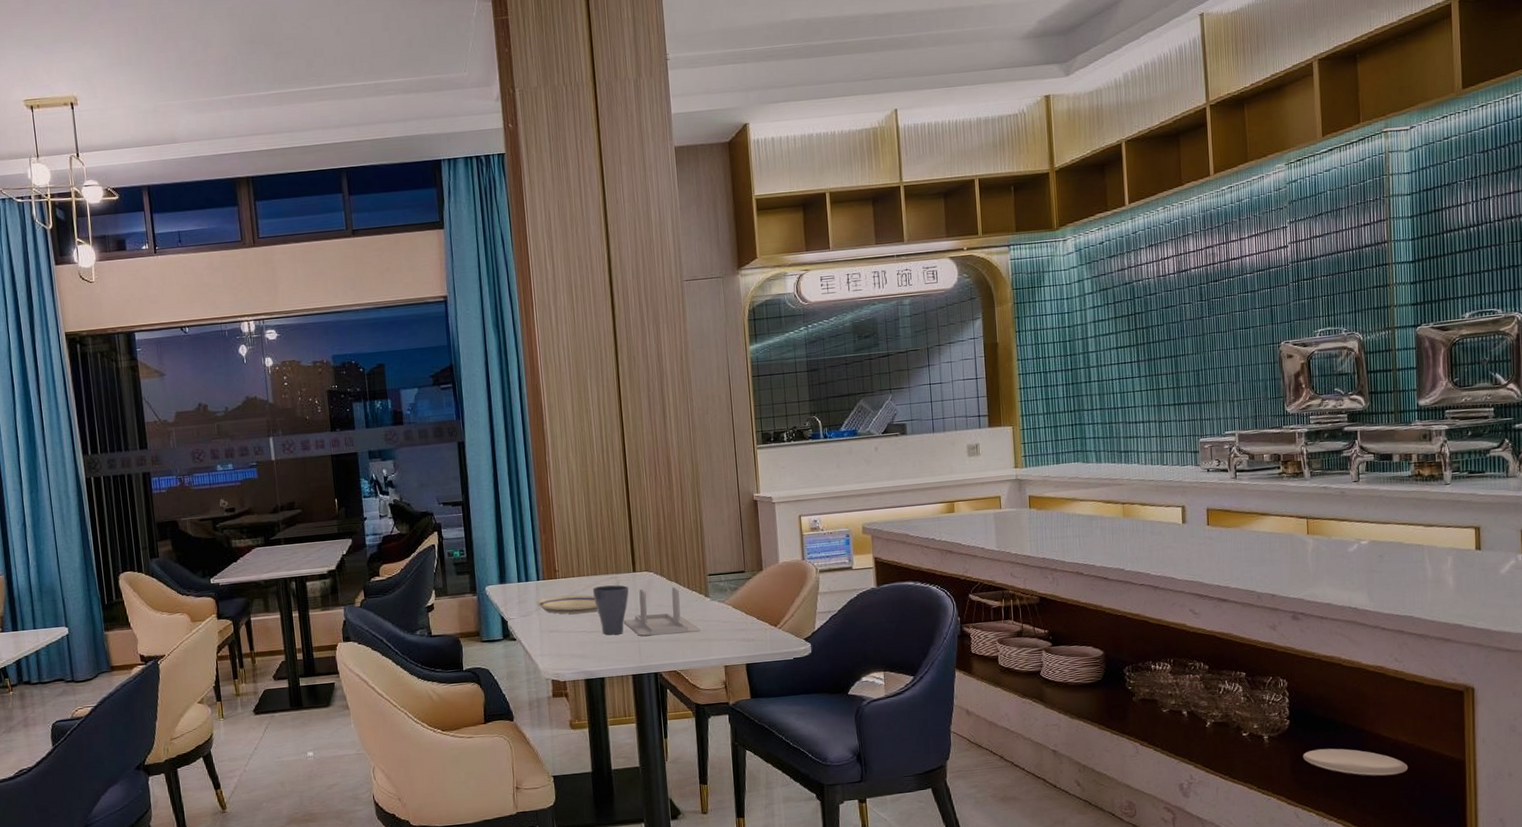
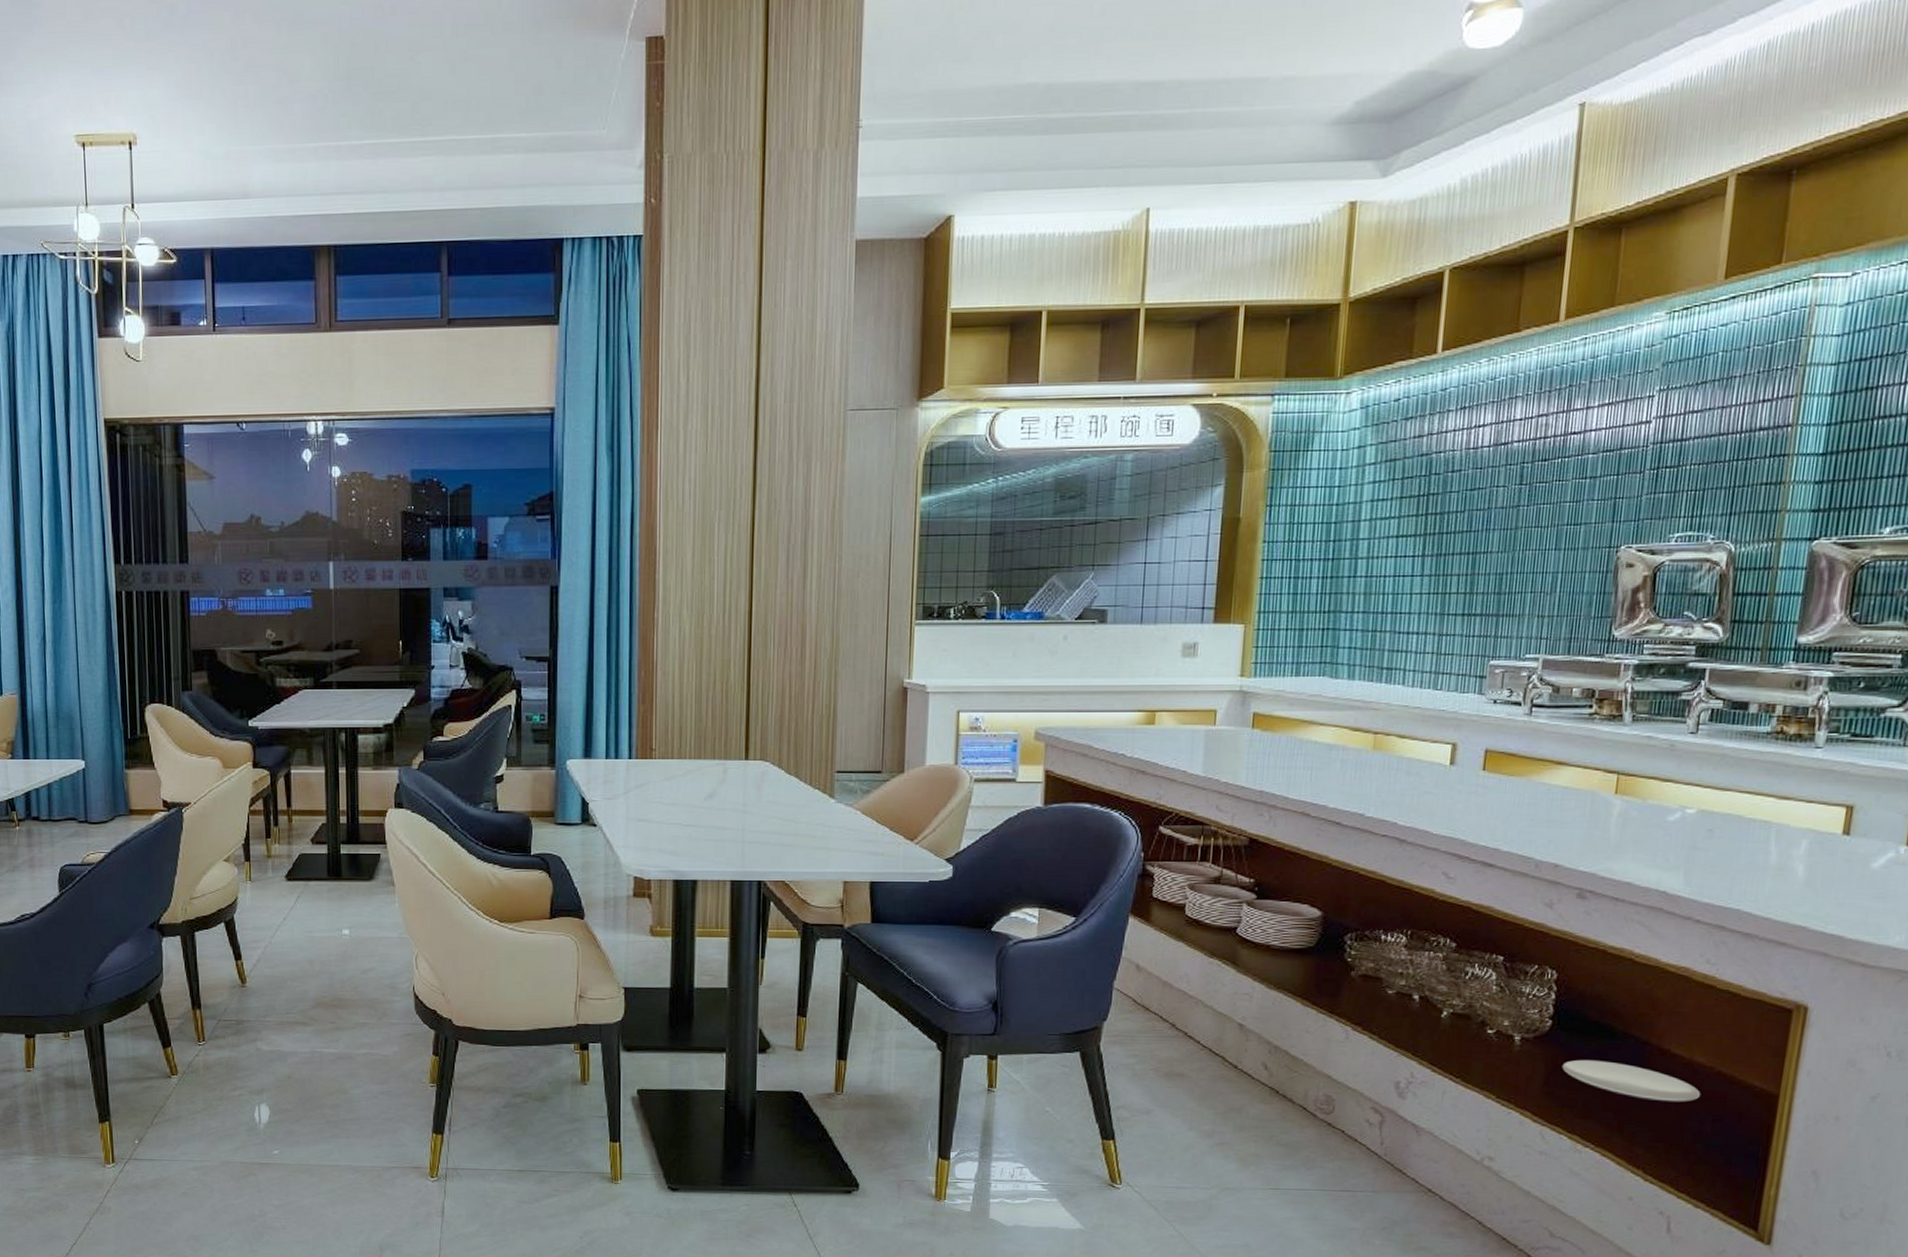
plate: present [536,594,597,614] -> none [625,780,697,803]
cup: present [592,585,629,635] -> none [693,773,738,832]
napkin holder: present [624,586,701,636] -> none [728,780,819,839]

